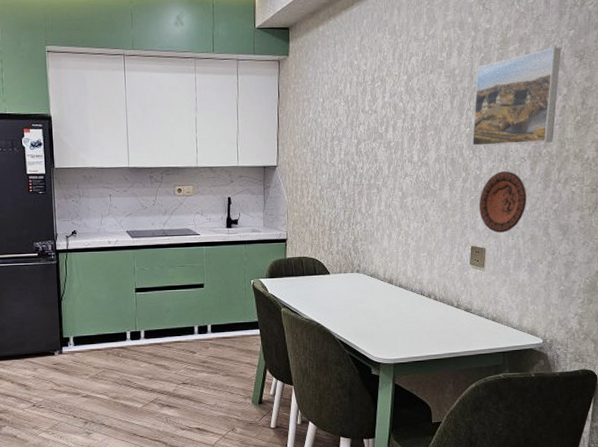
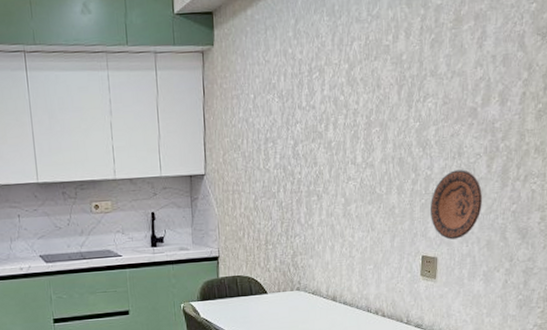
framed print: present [472,47,561,147] -> none [421,24,522,144]

